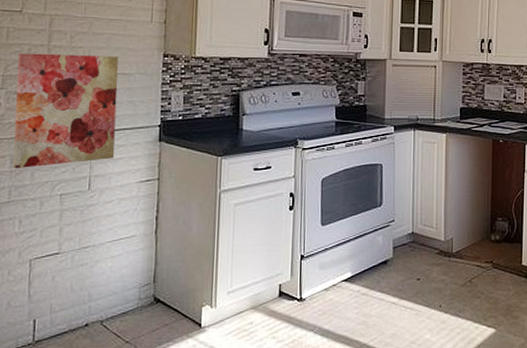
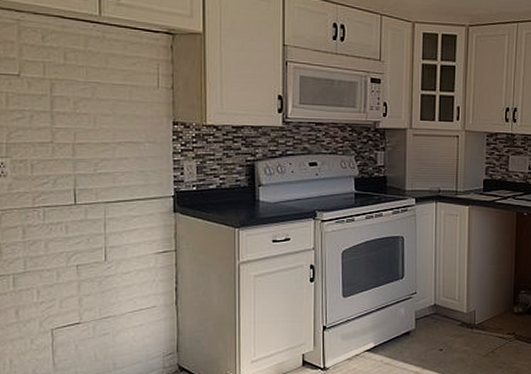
wall art: present [12,53,119,170] -> none [21,119,129,240]

